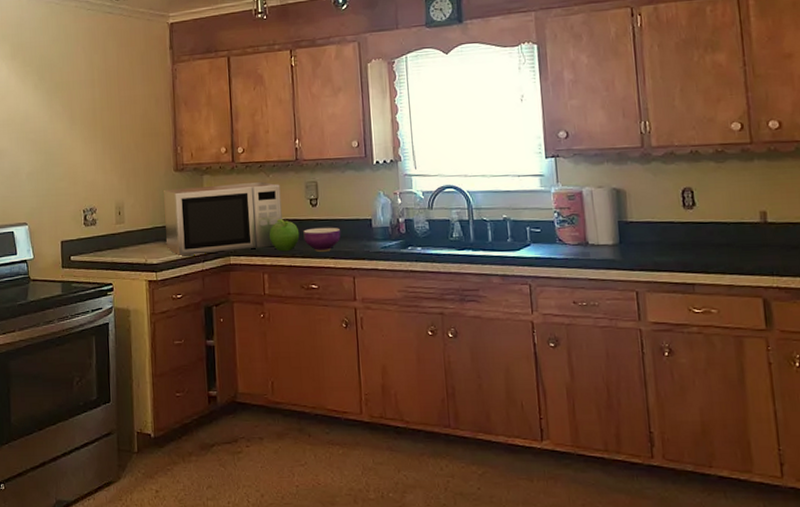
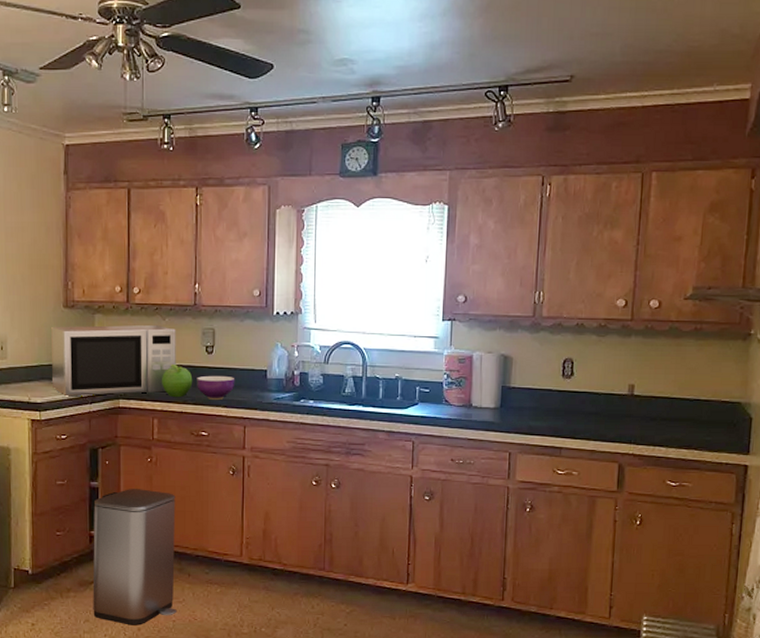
pedal bin: none [210,346,300,491] -> present [92,489,177,625]

